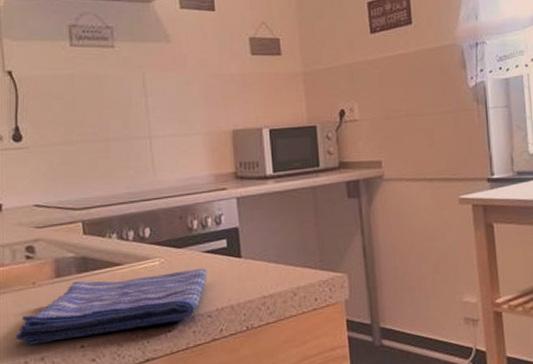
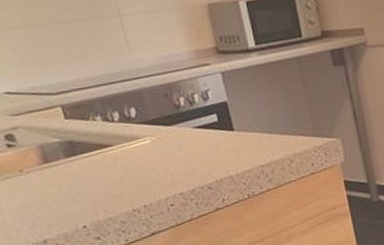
dish towel: present [15,268,207,345] -> none [11,143,202,230]

